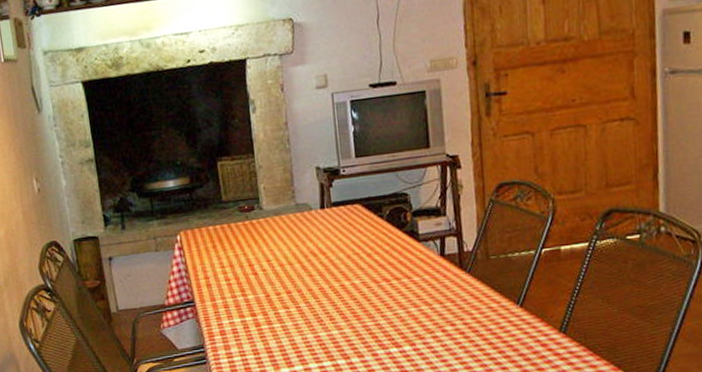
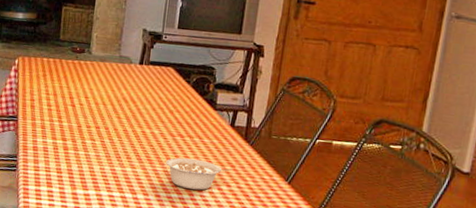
legume: none [376,302,454,339] -> present [166,157,233,190]

